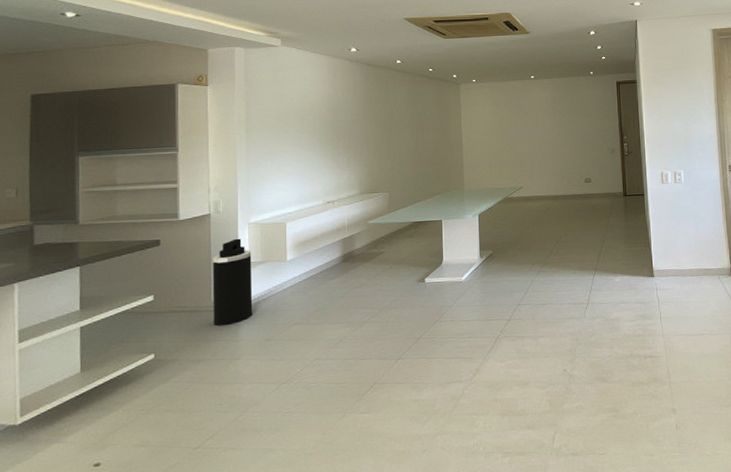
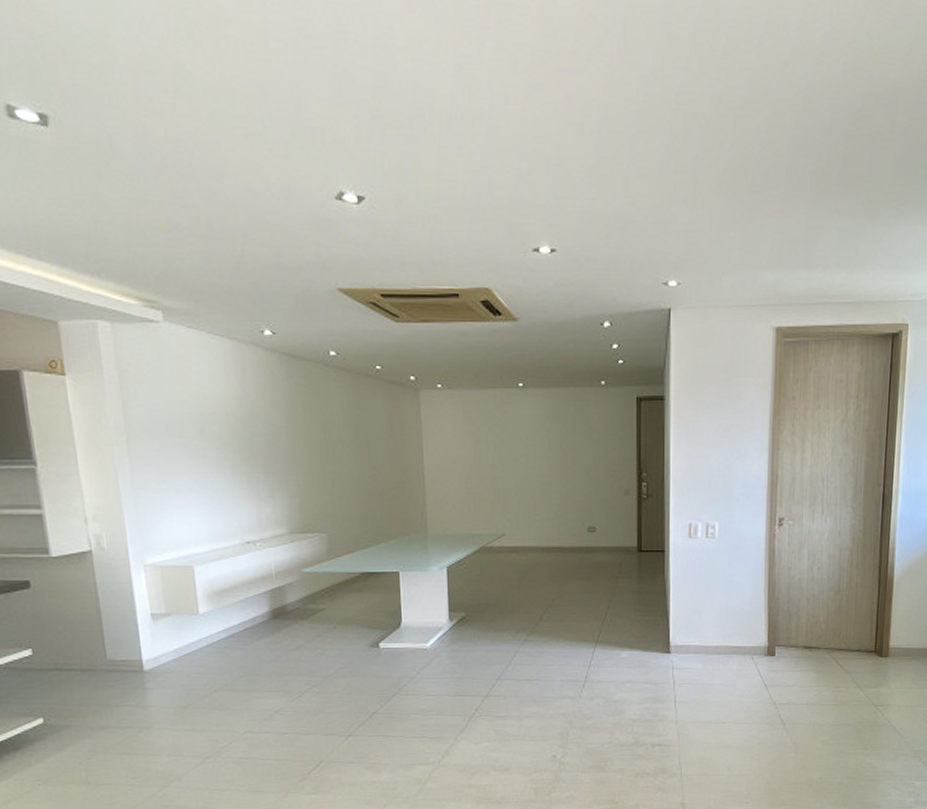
trash can: present [212,238,253,327] -> none [102,583,162,689]

